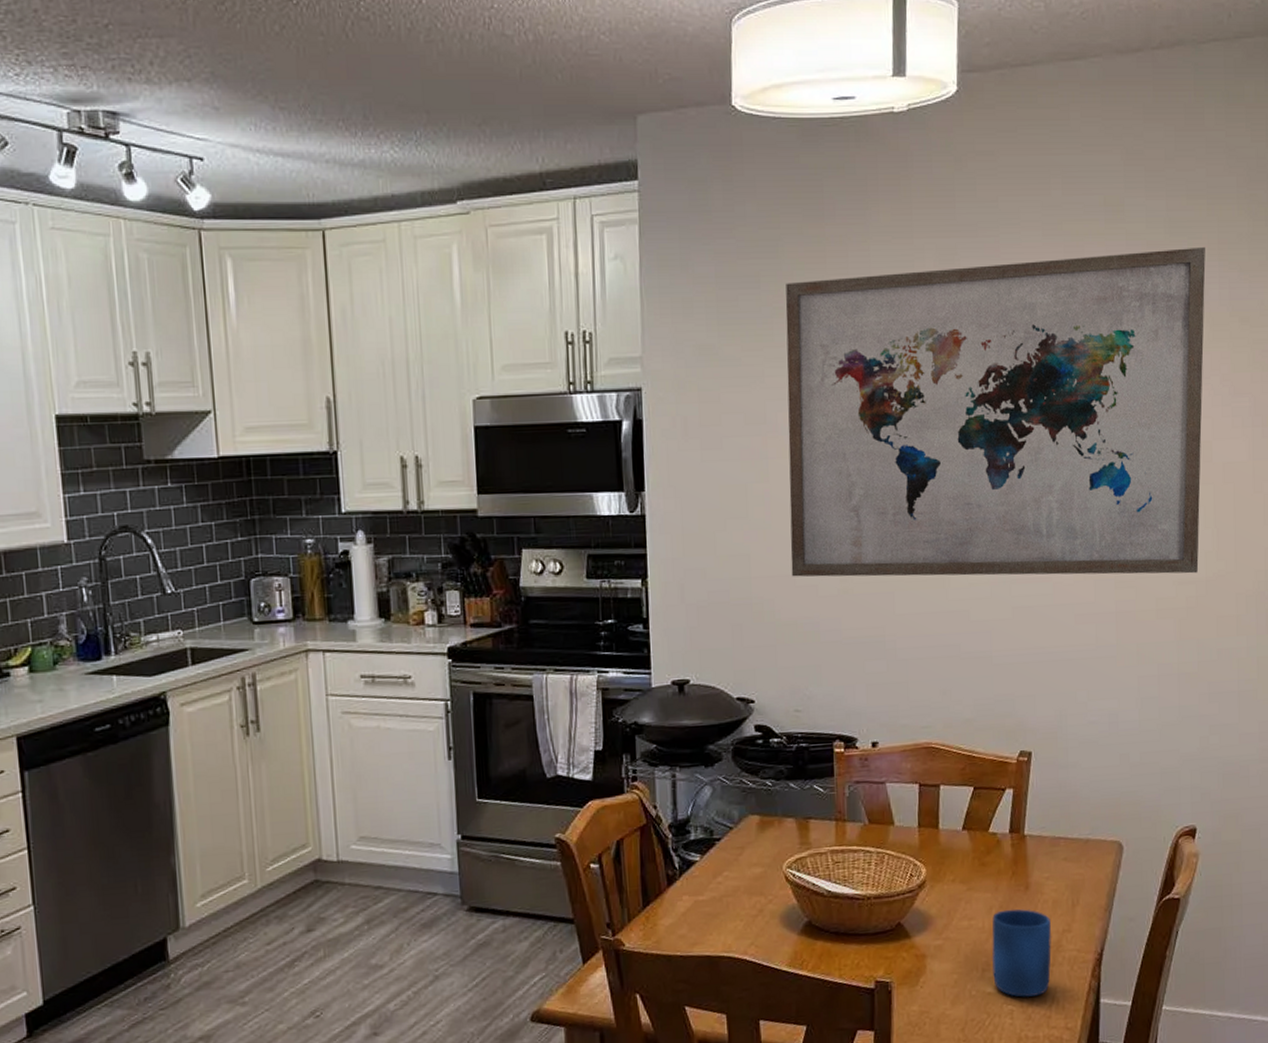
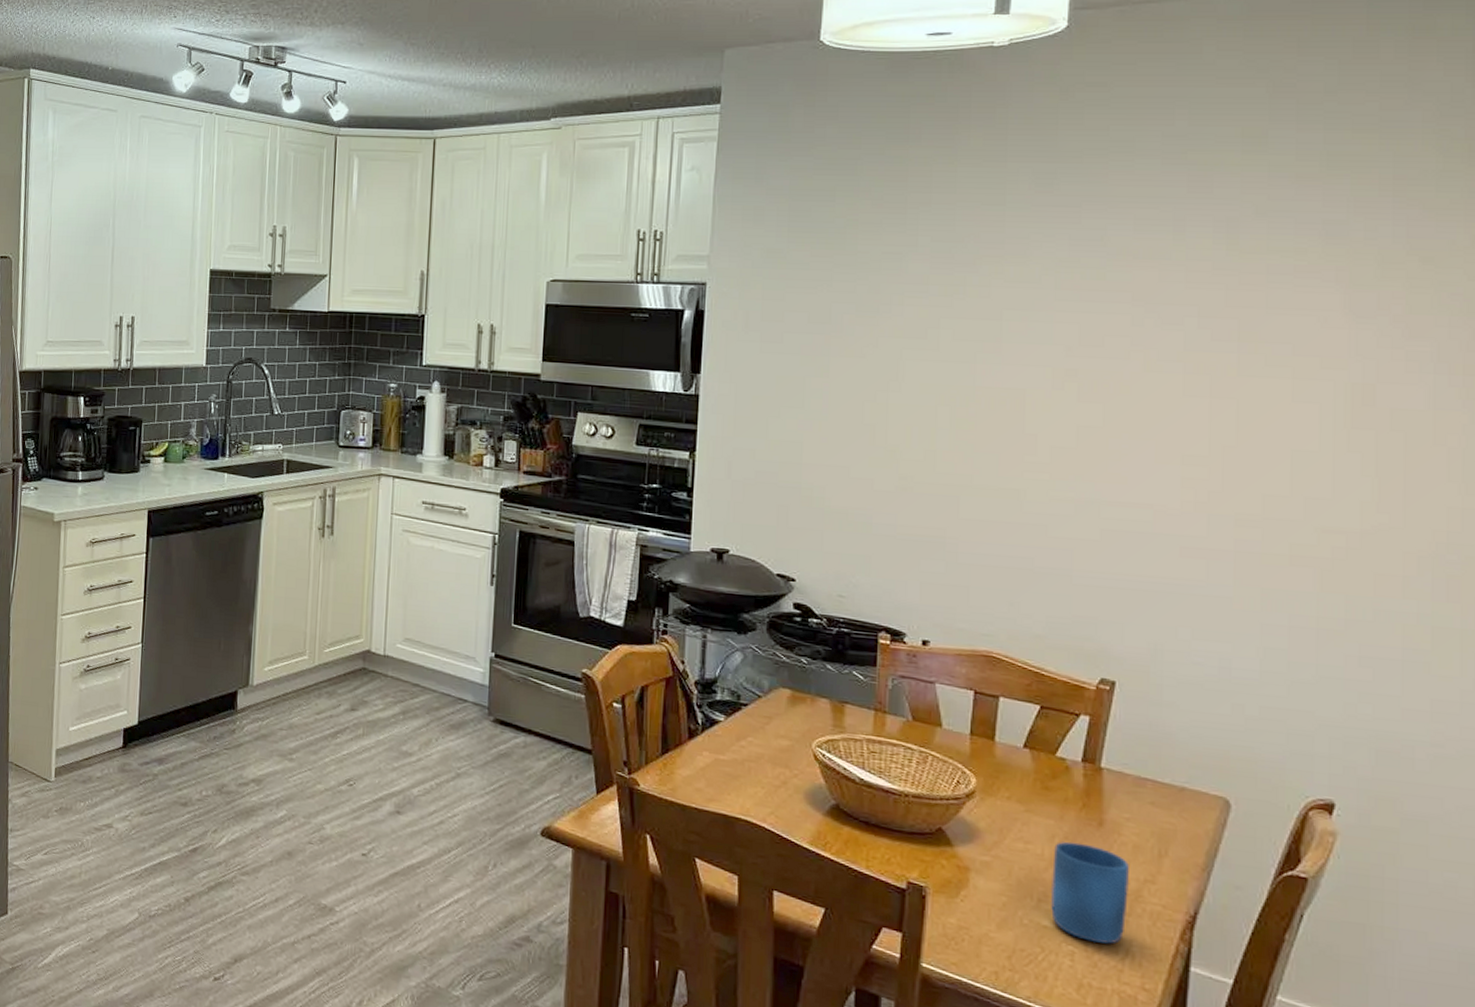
wall art: present [785,246,1206,577] -> none [846,181,1375,523]

